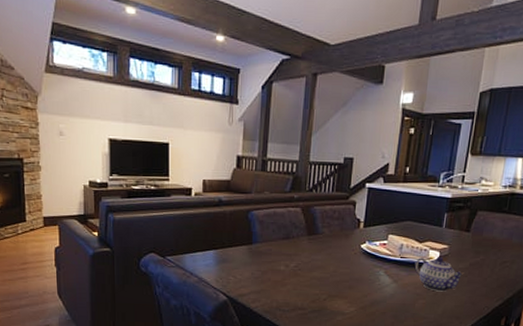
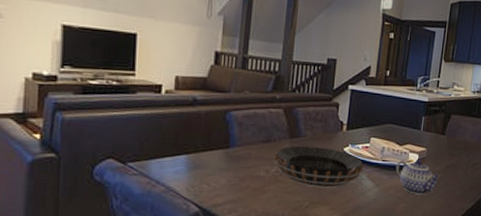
decorative bowl: none [293,242,381,283] -> present [274,145,364,188]

